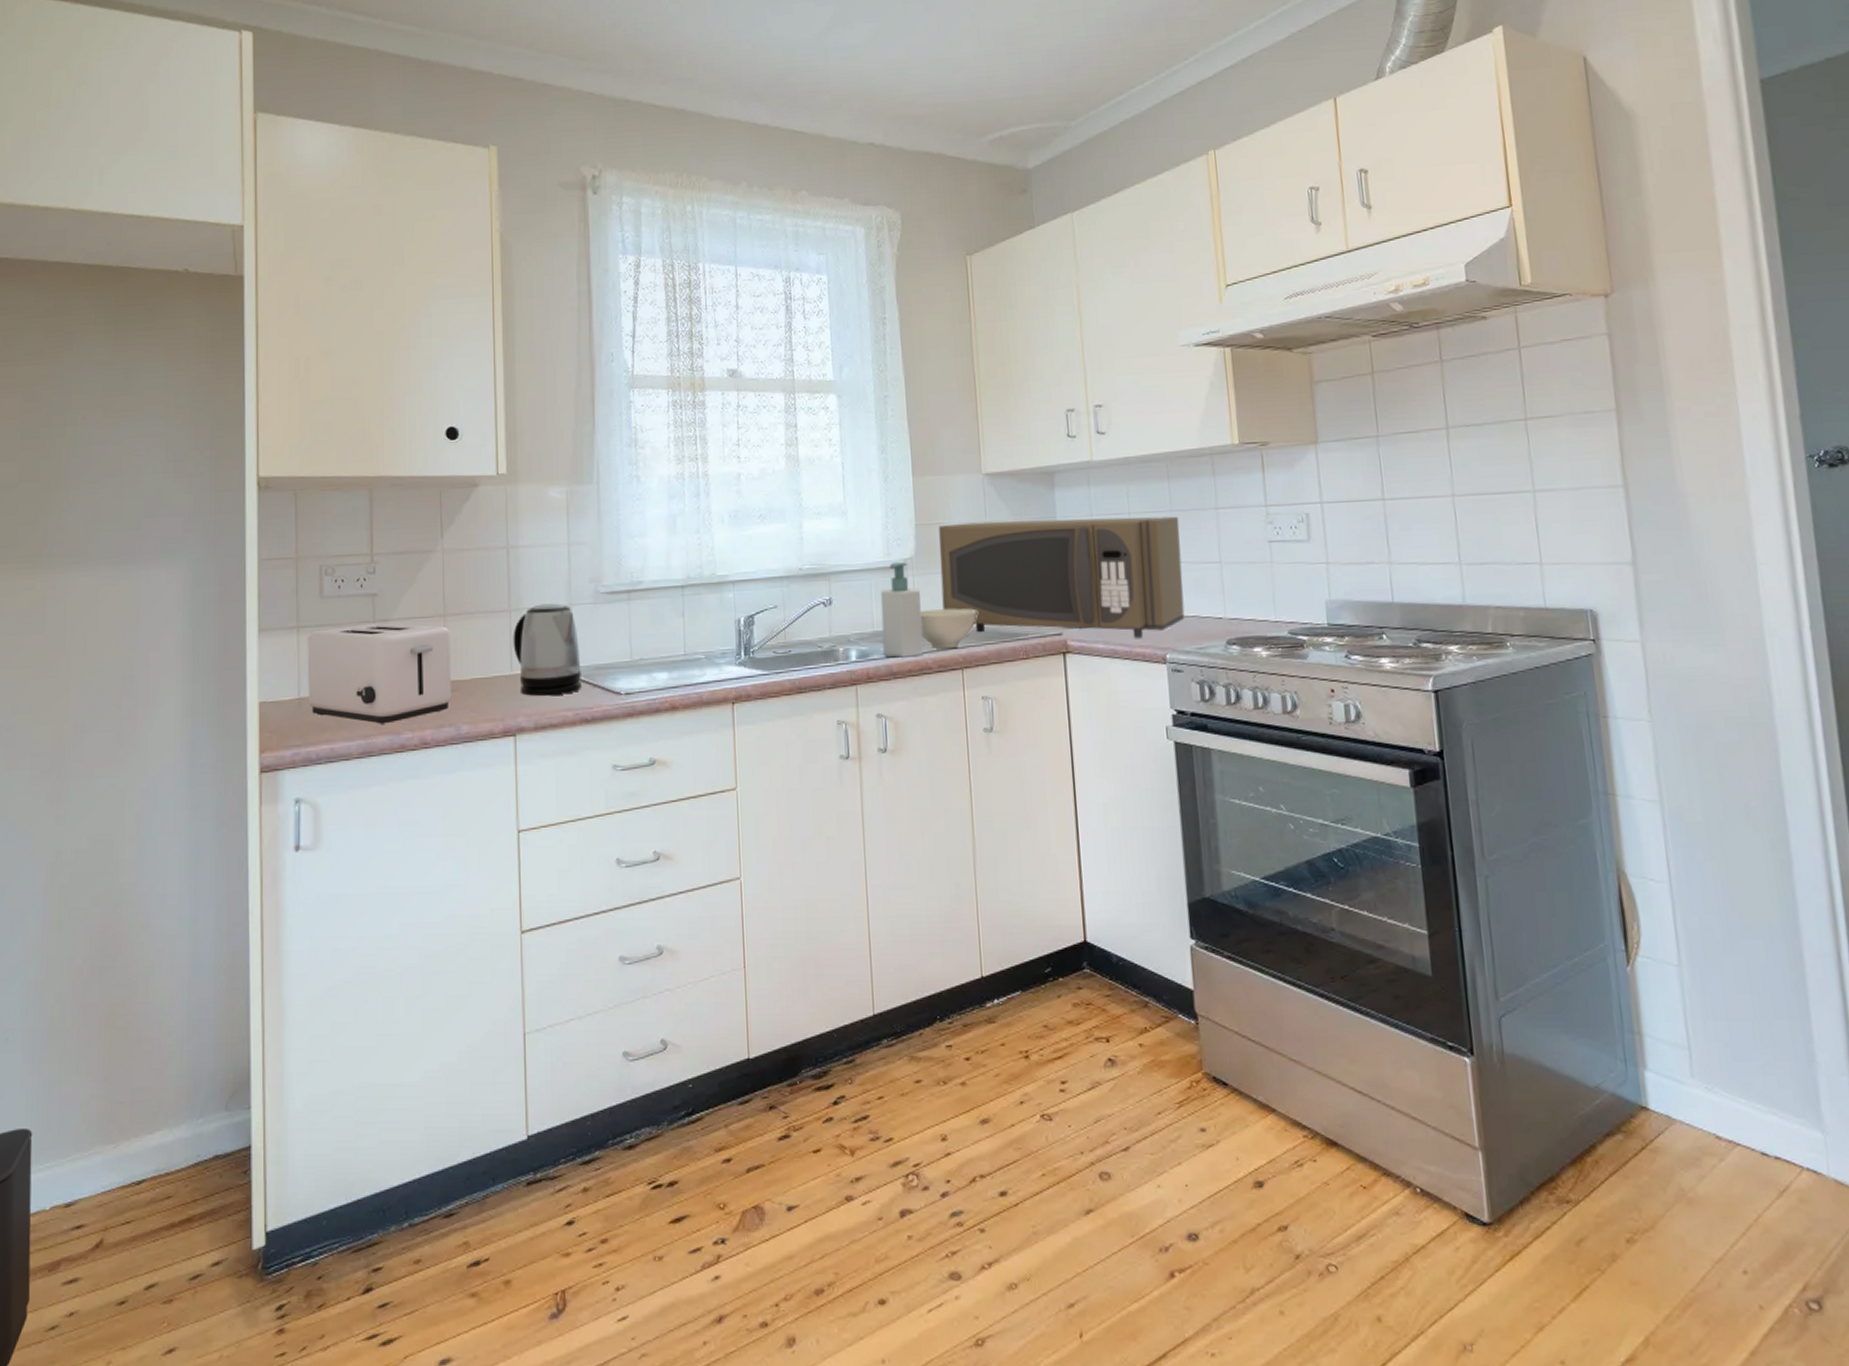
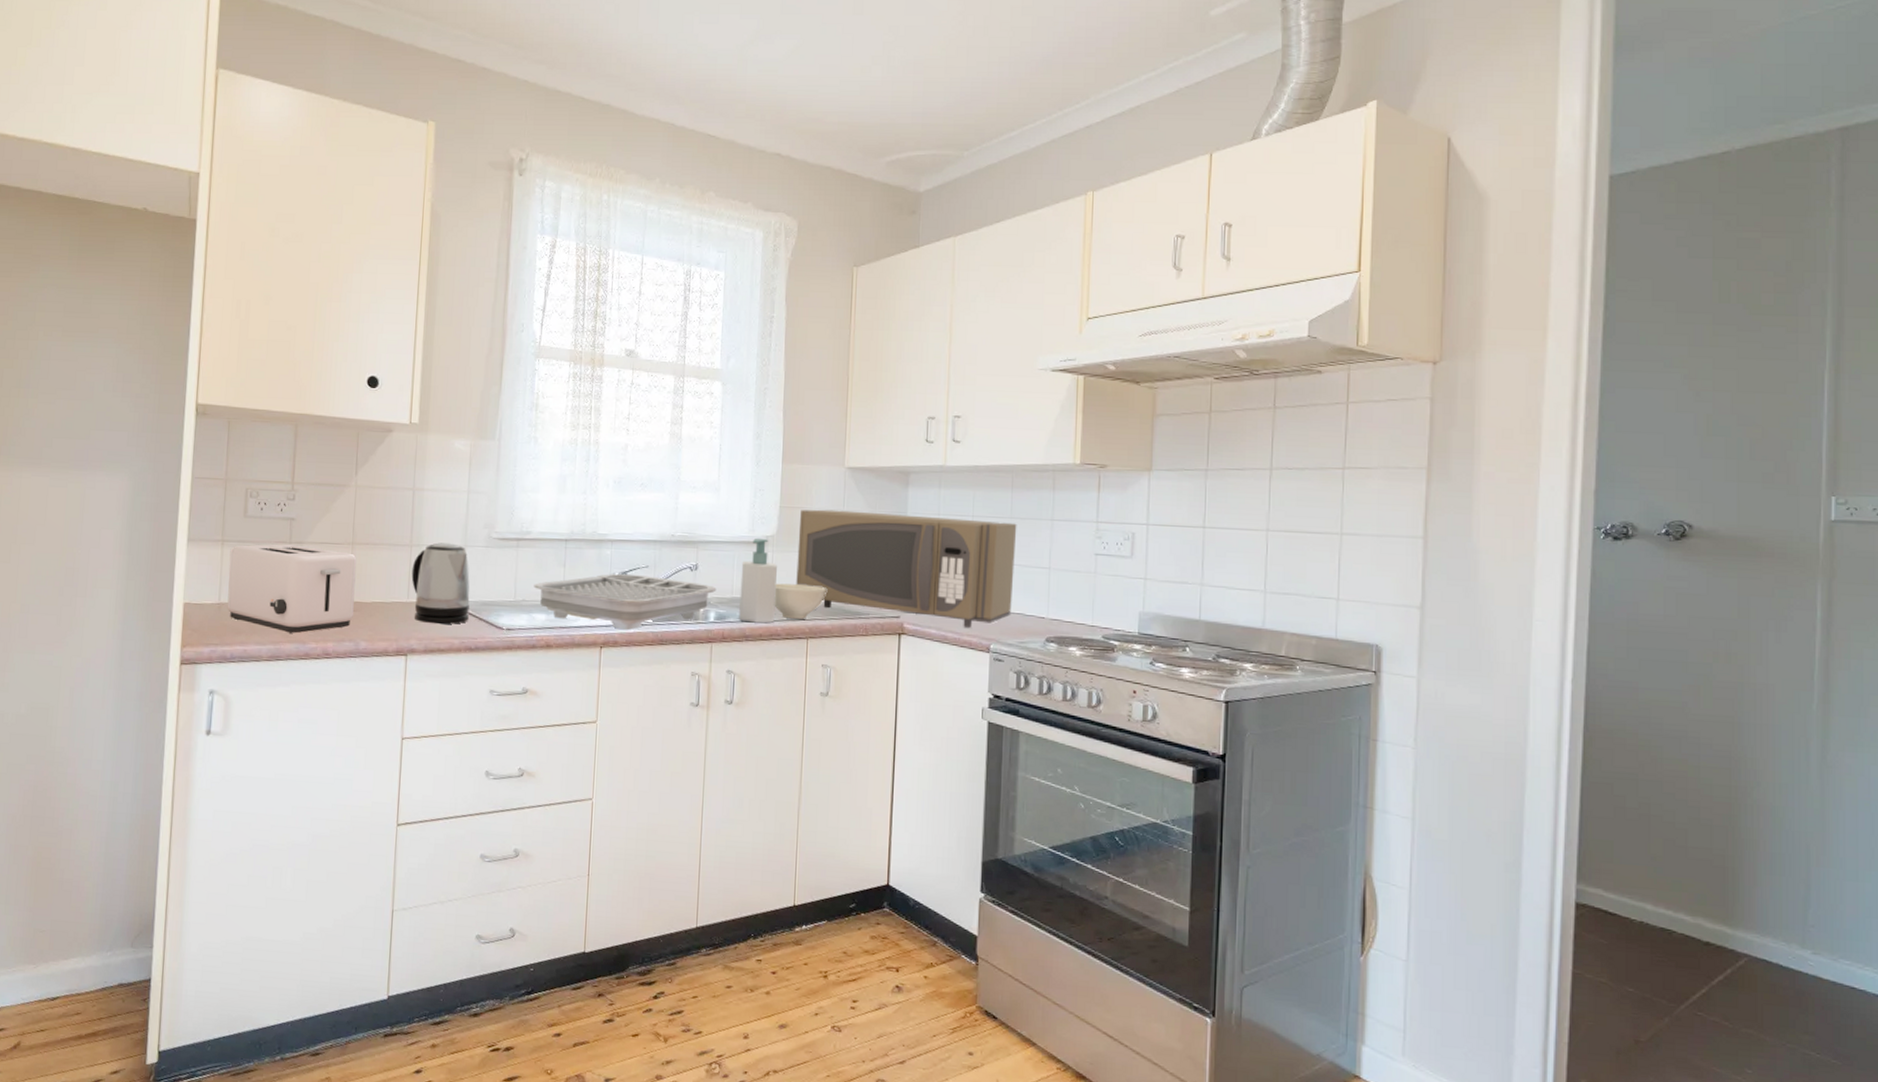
dish rack: none [651,616,855,682] -> present [534,573,717,631]

